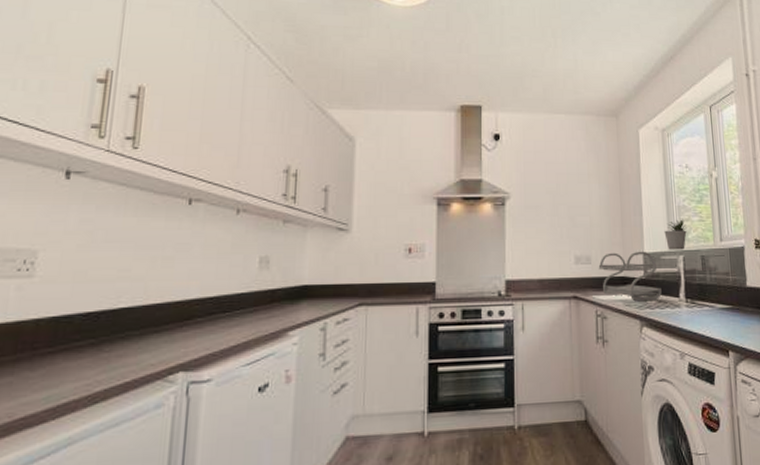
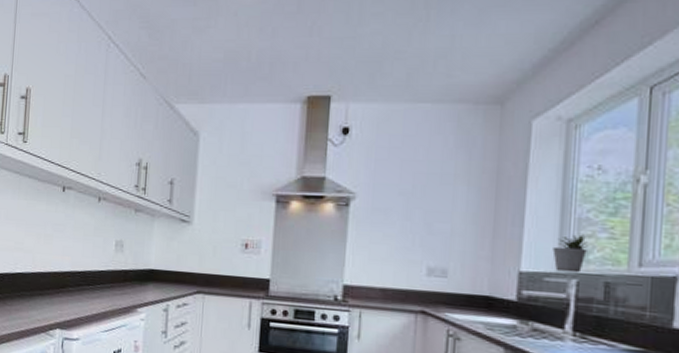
dish rack: present [598,251,662,300] -> none [456,267,539,328]

